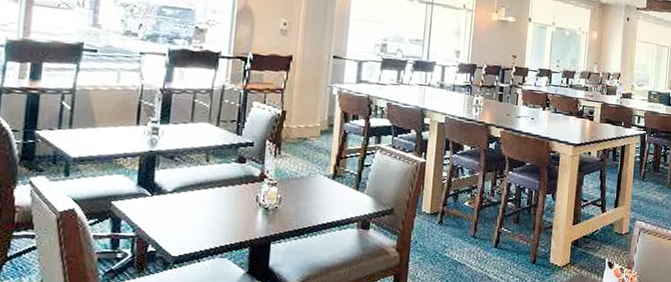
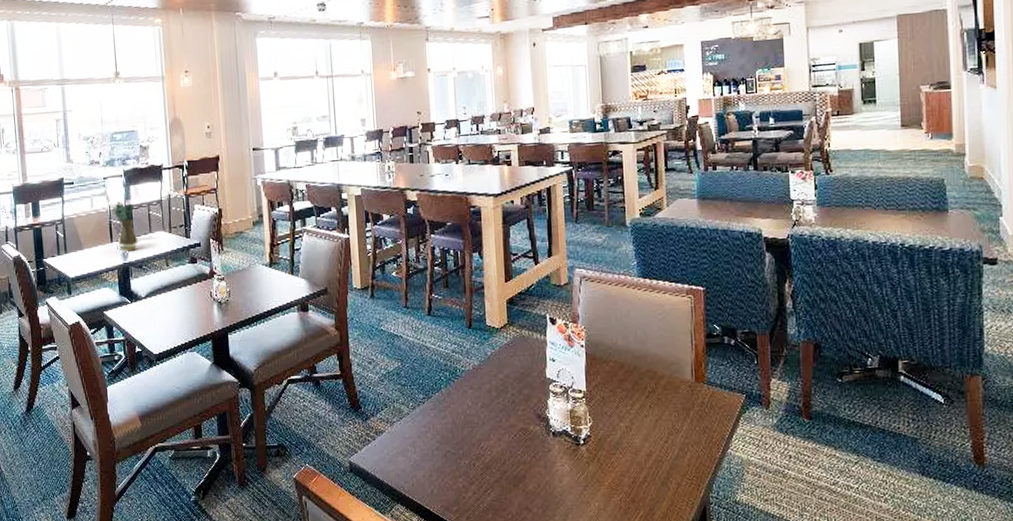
vase: none [144,82,174,139] -> present [112,201,138,252]

